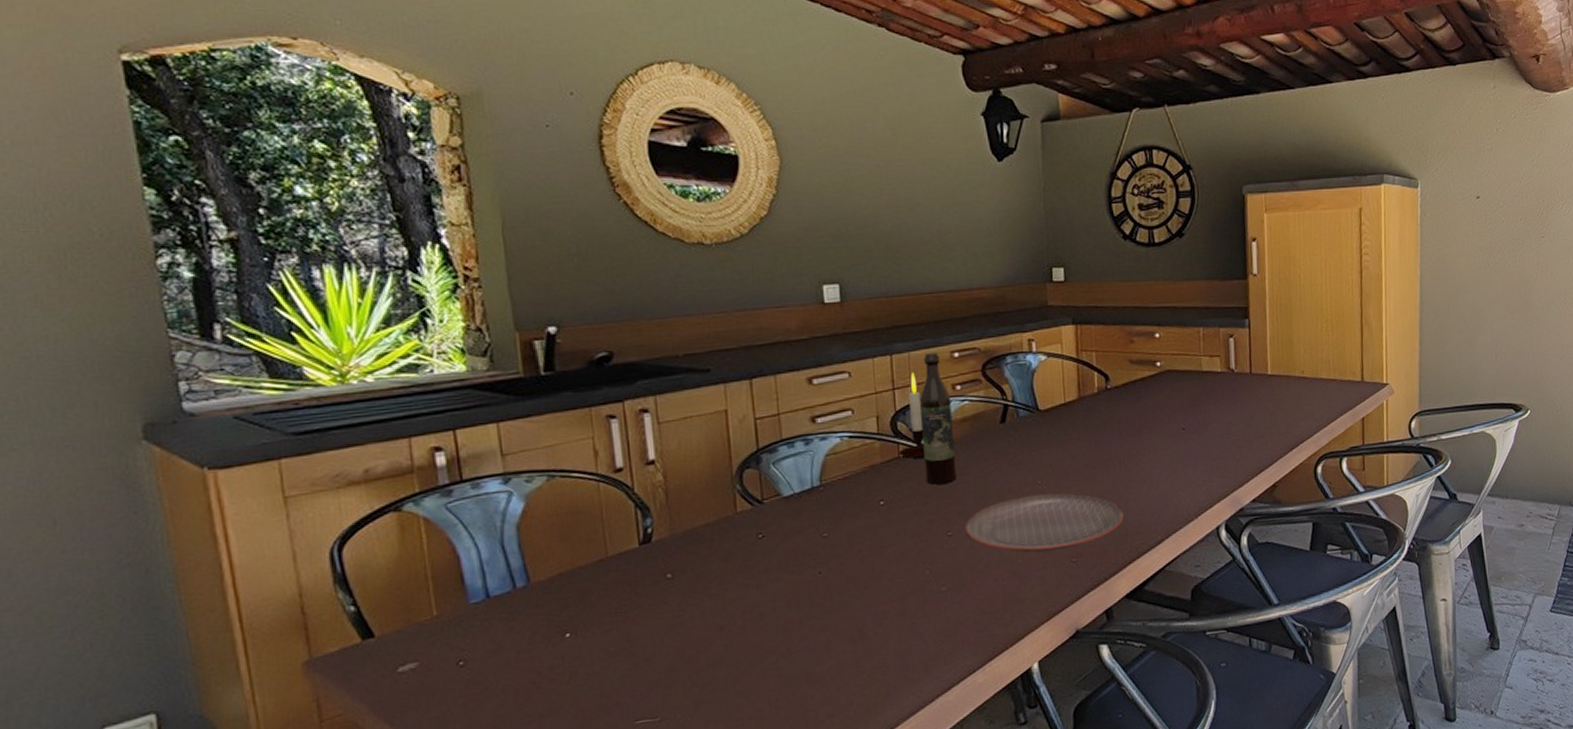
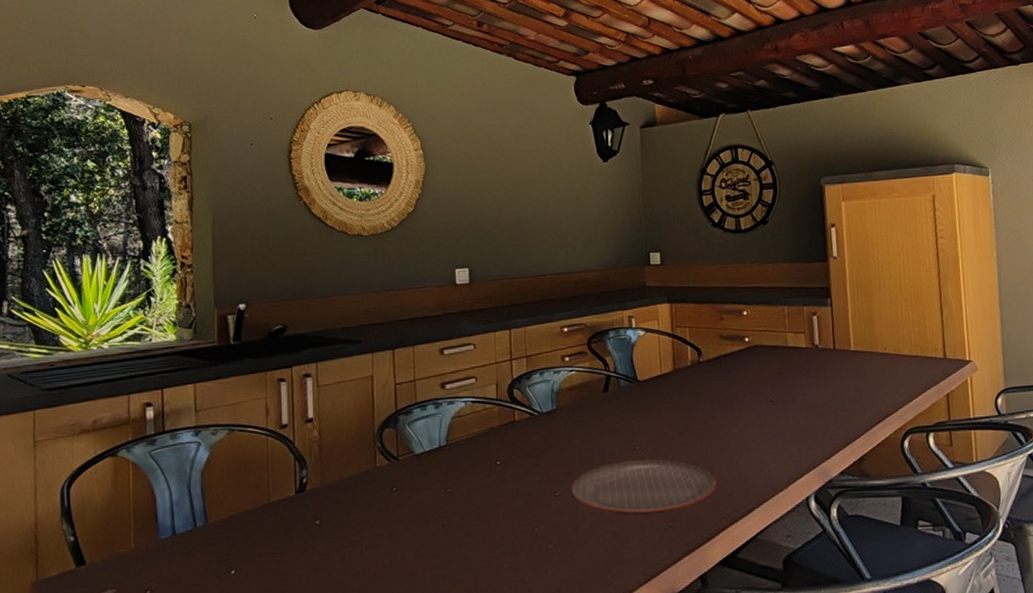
candle: present [899,372,926,459] -> none [515,345,537,423]
wine bottle: present [918,353,957,485] -> none [532,328,565,448]

